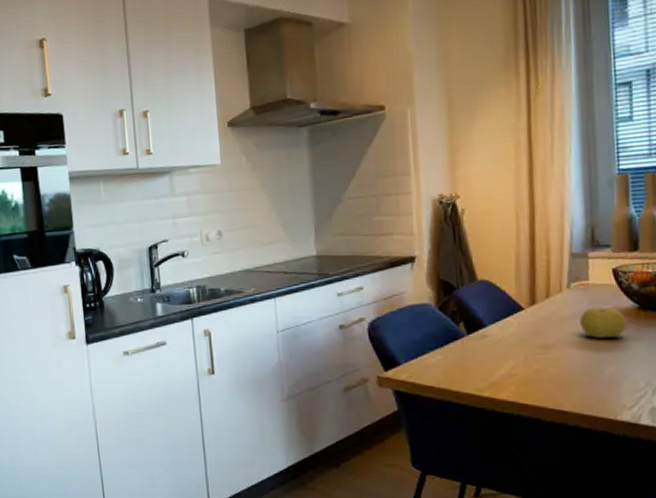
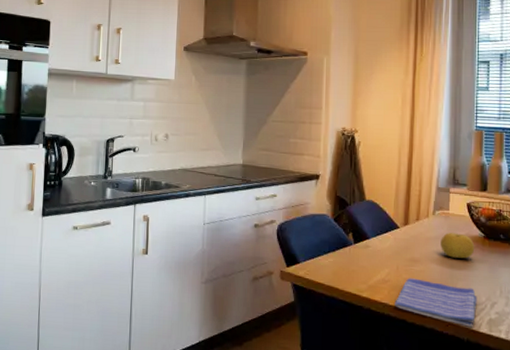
dish towel: none [525,368,634,420] -> present [395,278,477,327]

